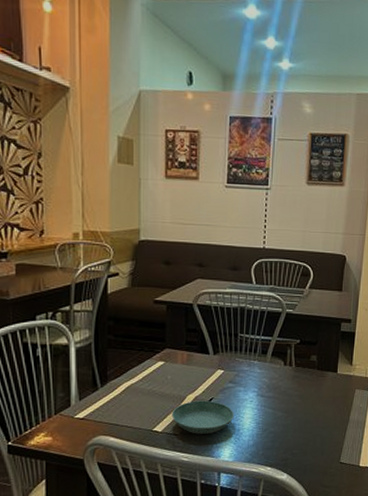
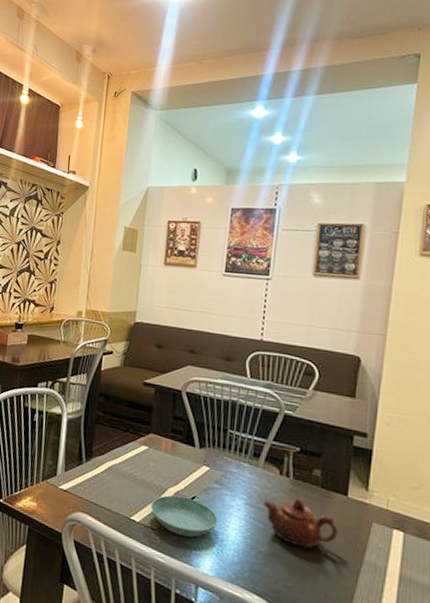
teapot: none [271,382,331,421] -> present [263,498,338,549]

